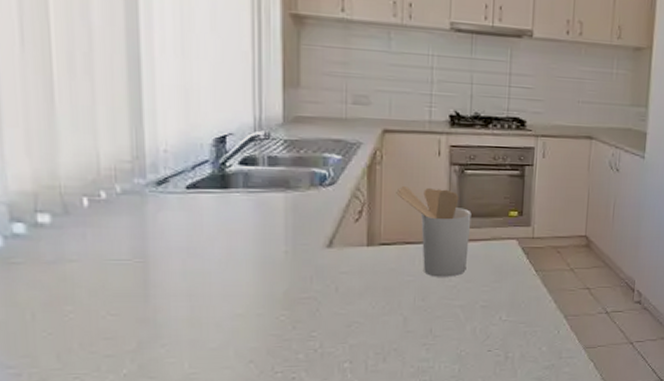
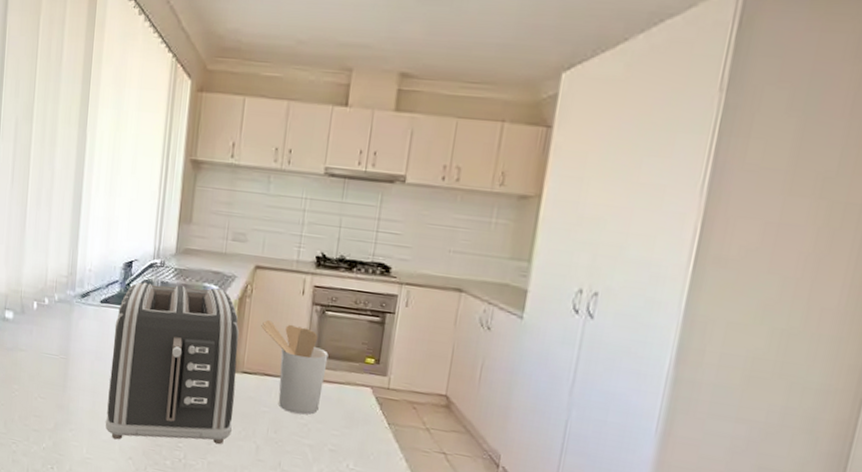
toaster: none [210,158,374,345] -> present [105,282,240,445]

